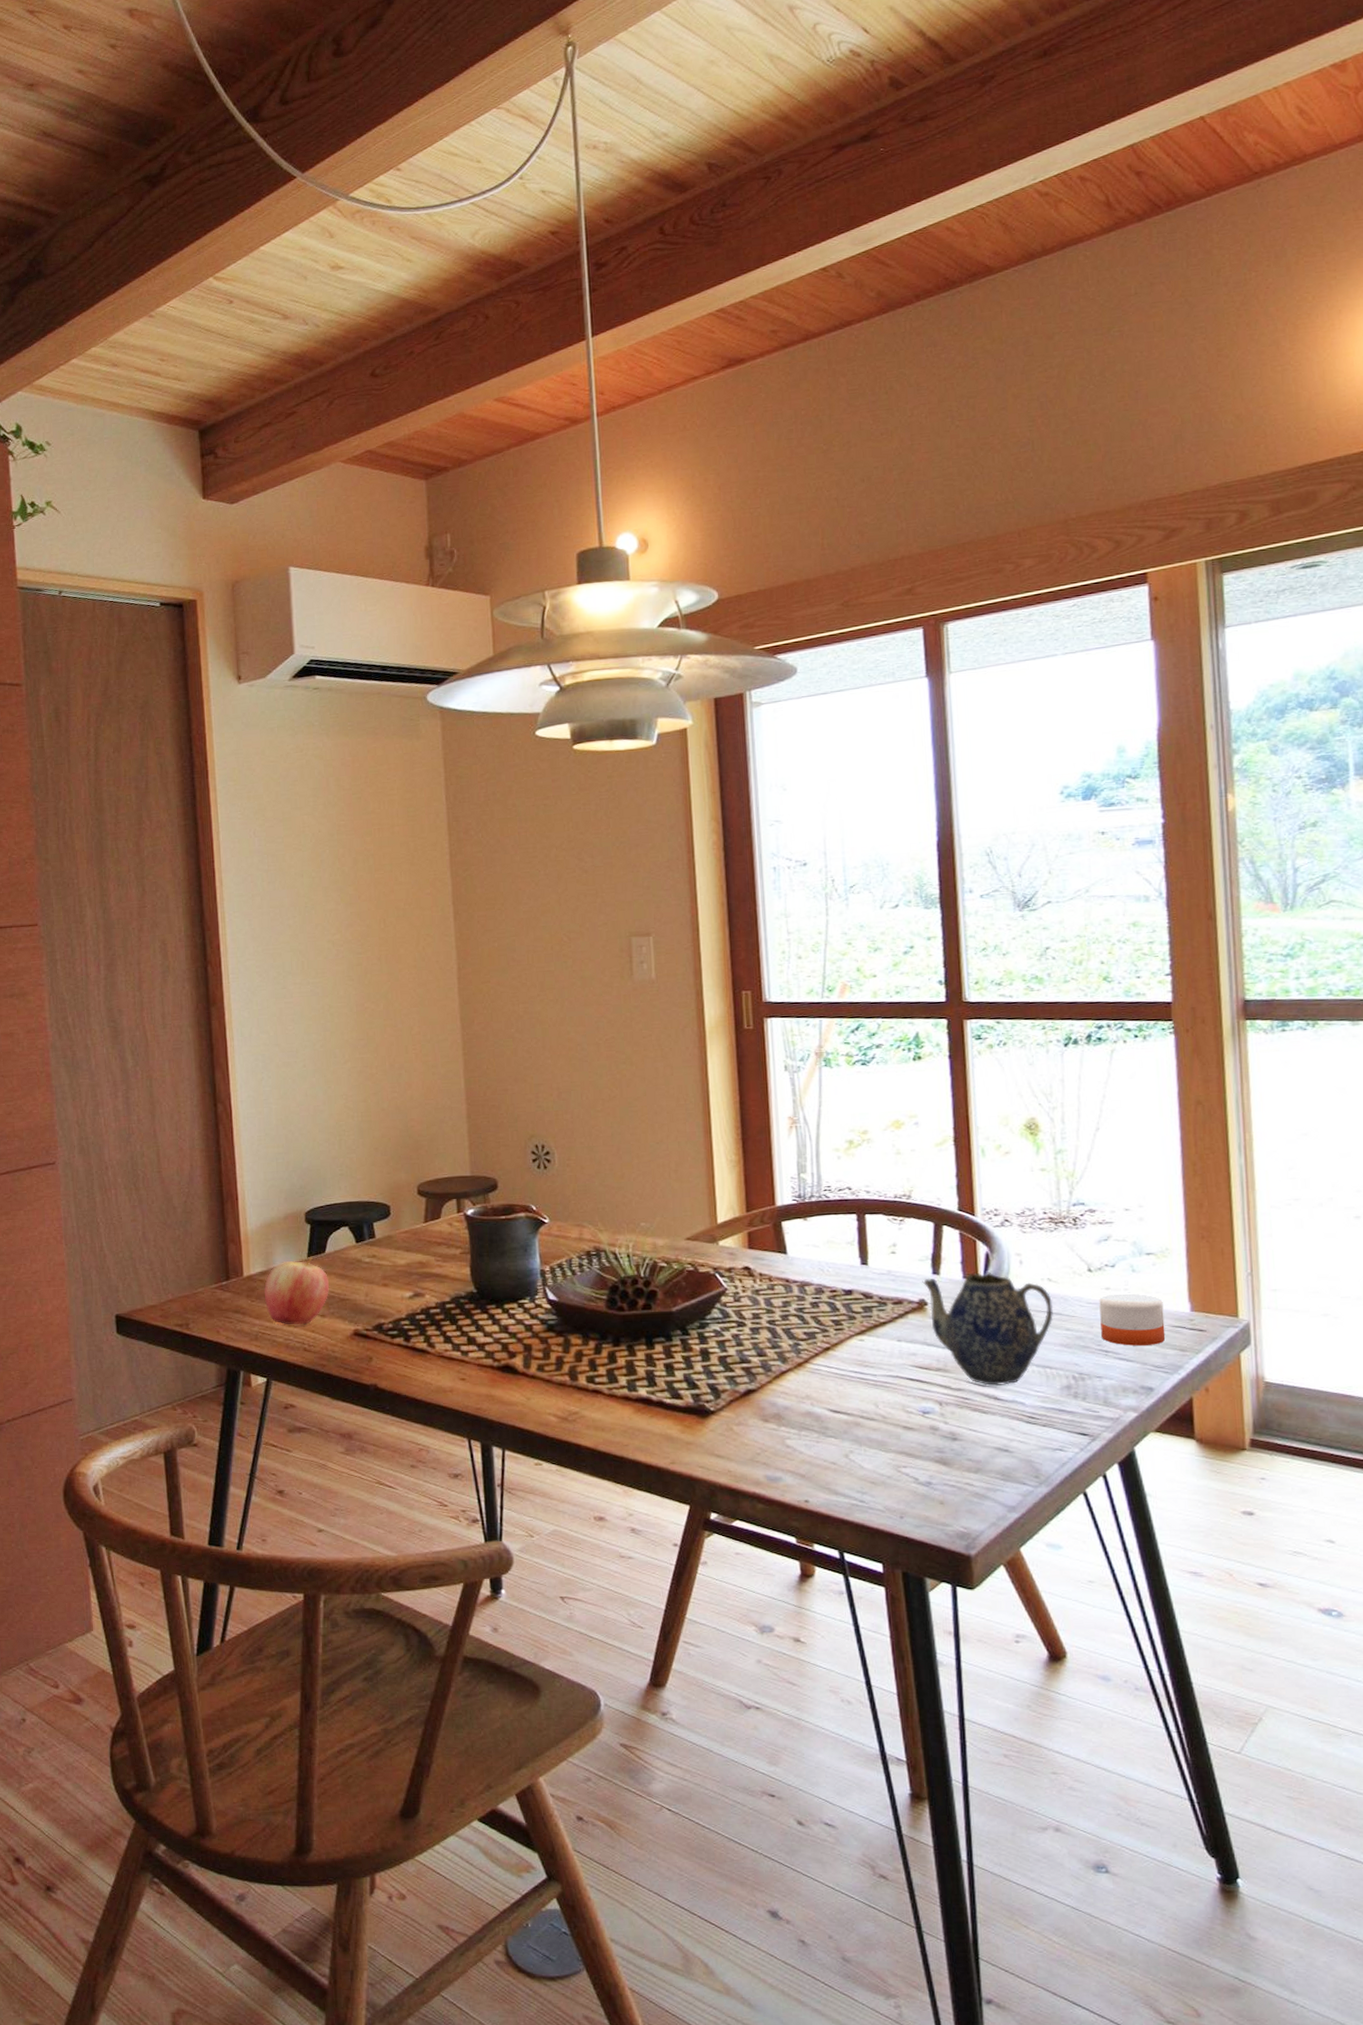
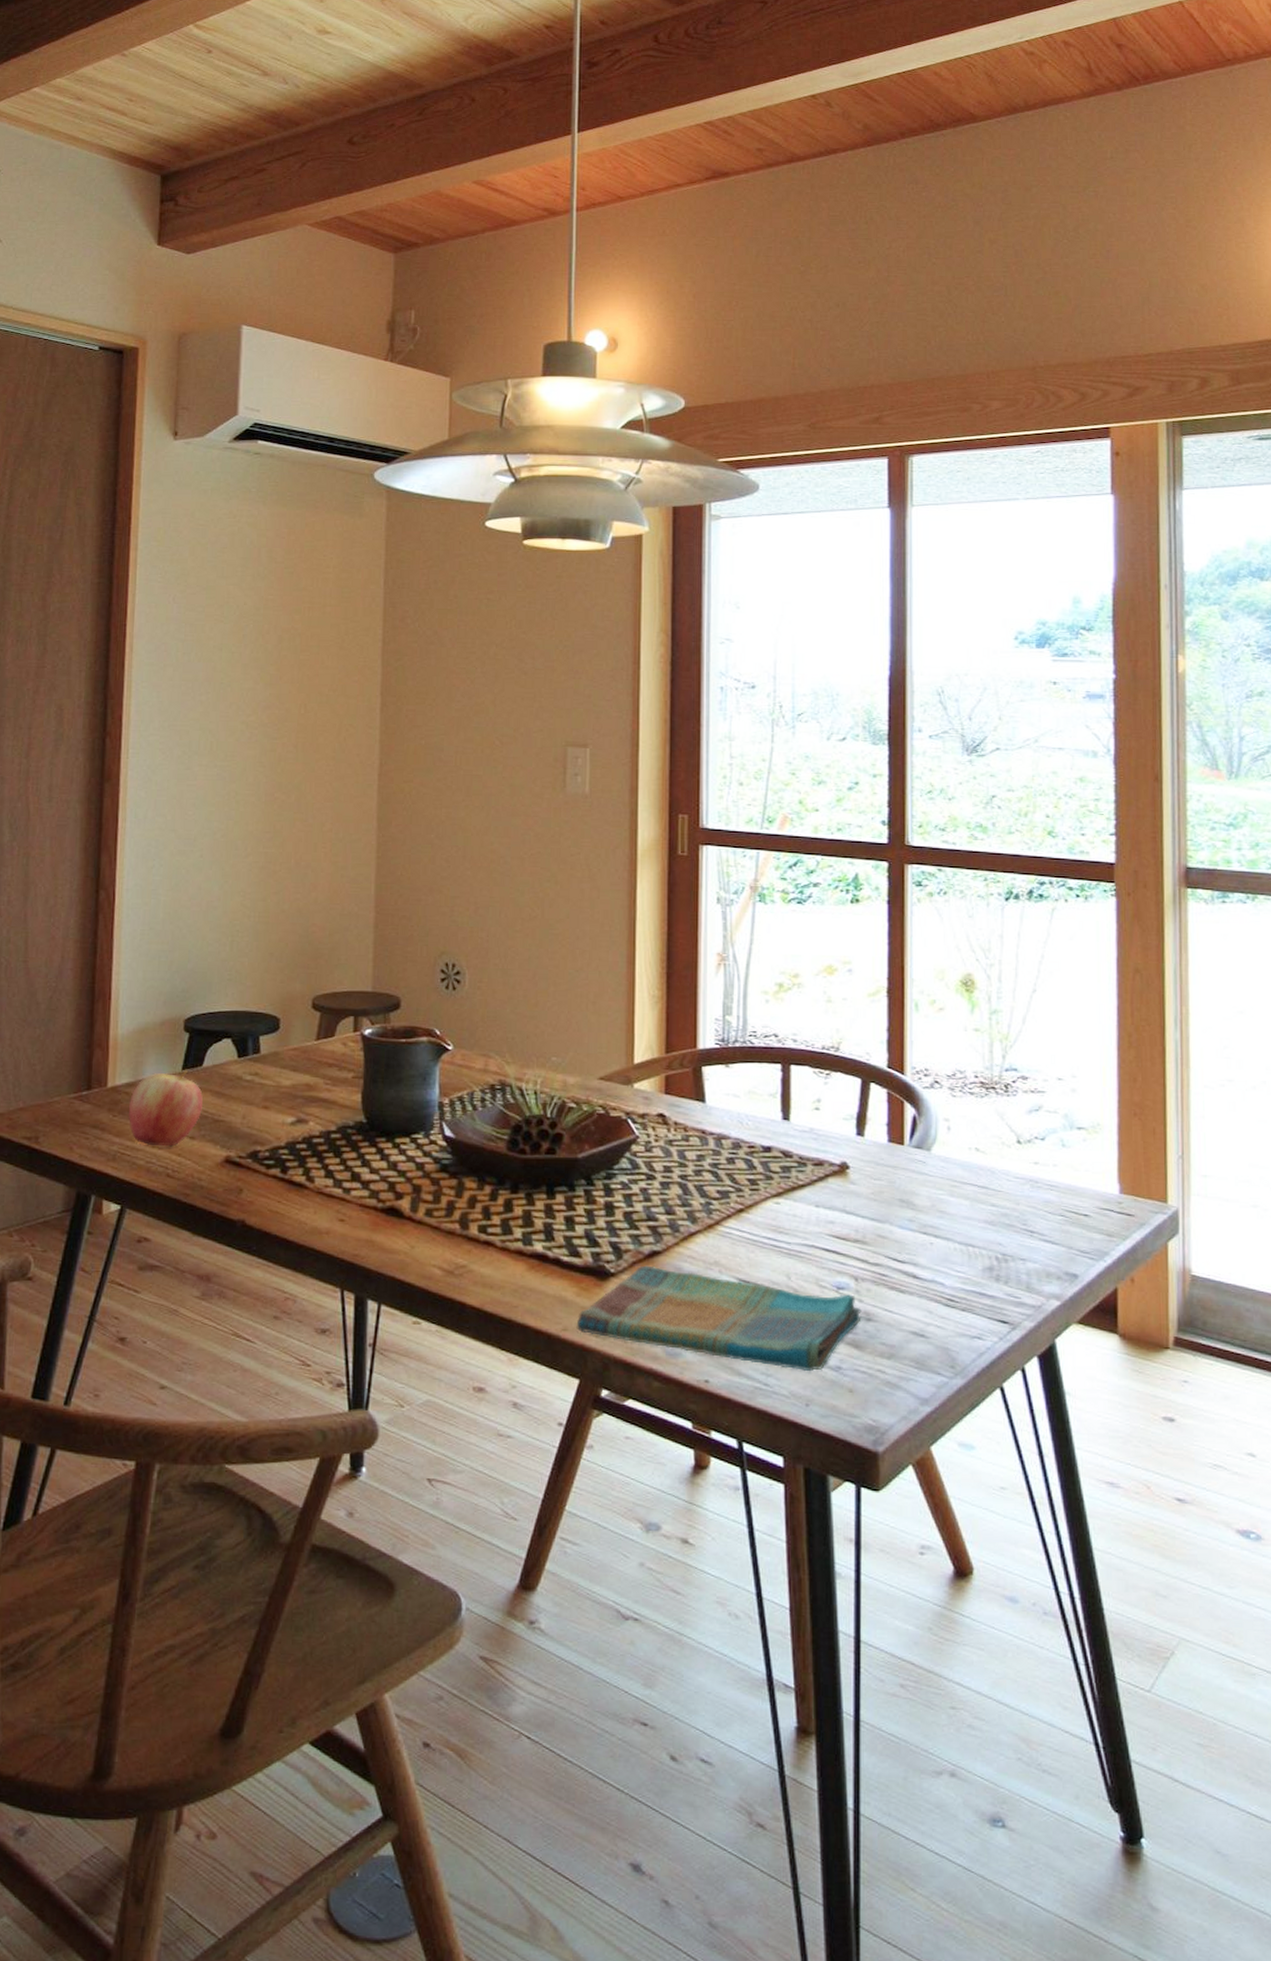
dish towel: none [683,1402,947,1488] -> present [576,1265,861,1372]
teapot: present [922,1272,1053,1386] -> none [845,1136,979,1263]
candle: present [1099,1292,1166,1346] -> none [1027,1168,1093,1228]

